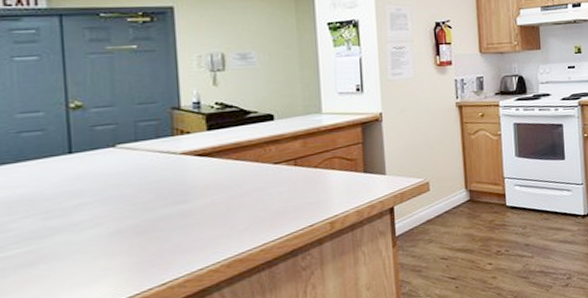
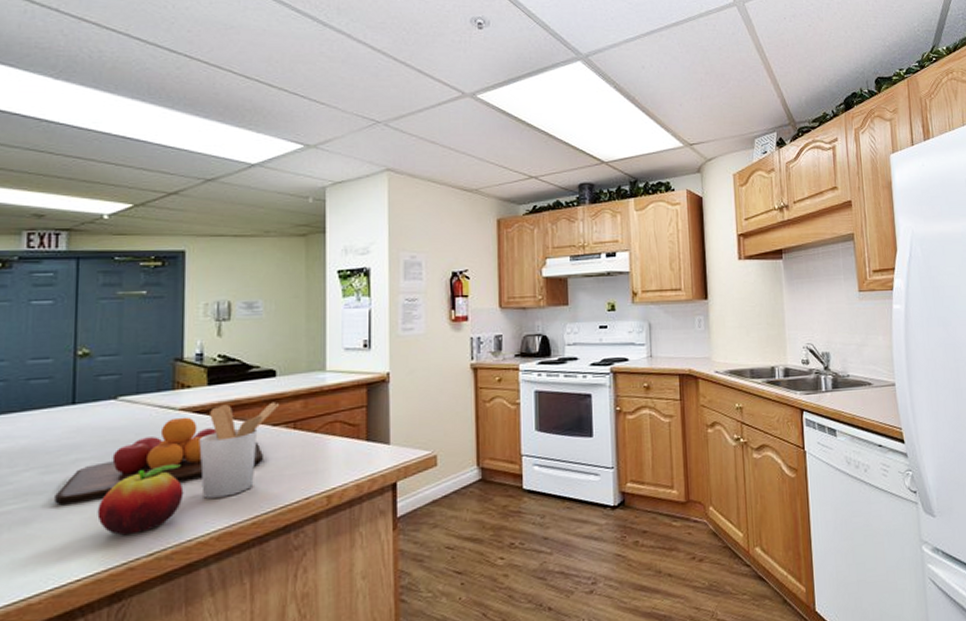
chopping board: none [59,160,267,247] -> present [54,417,263,506]
fruit: none [105,202,192,270] -> present [97,463,184,536]
utensil holder: none [202,143,280,232] -> present [199,402,280,499]

